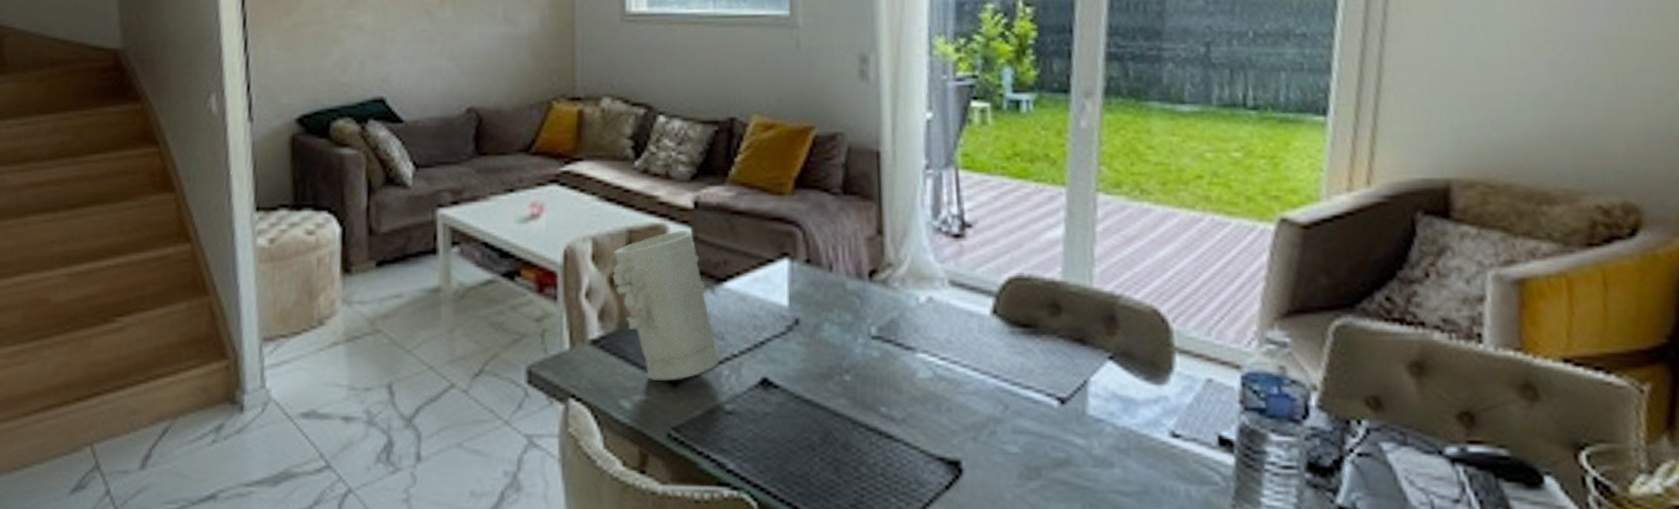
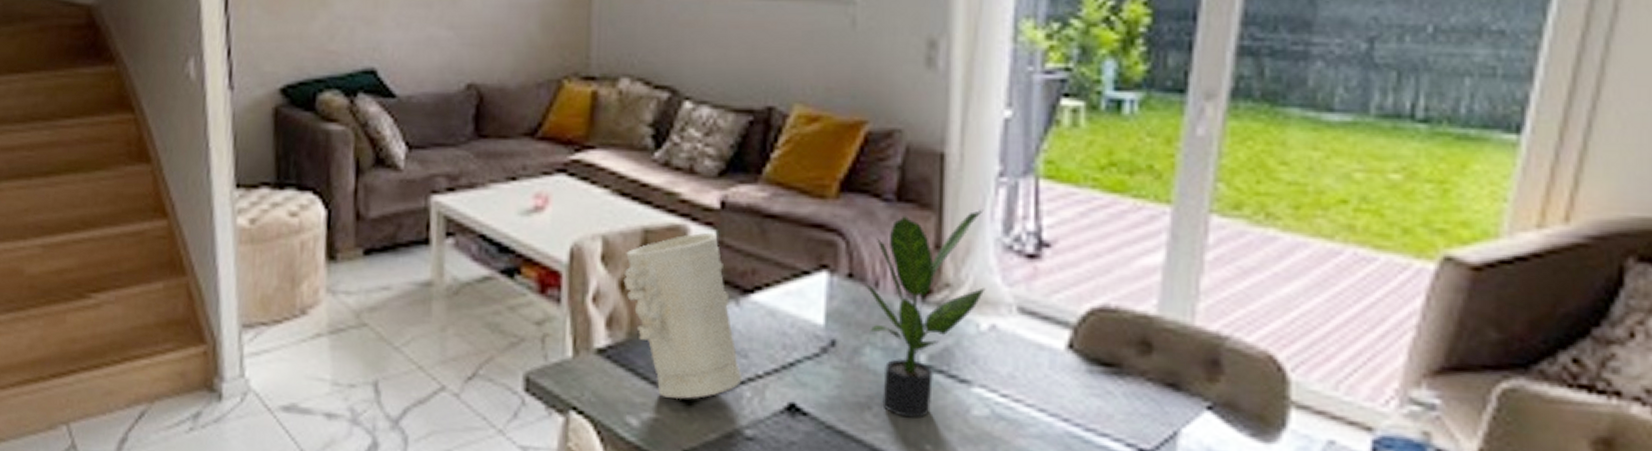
potted plant: none [820,197,922,384] -> present [864,209,986,418]

